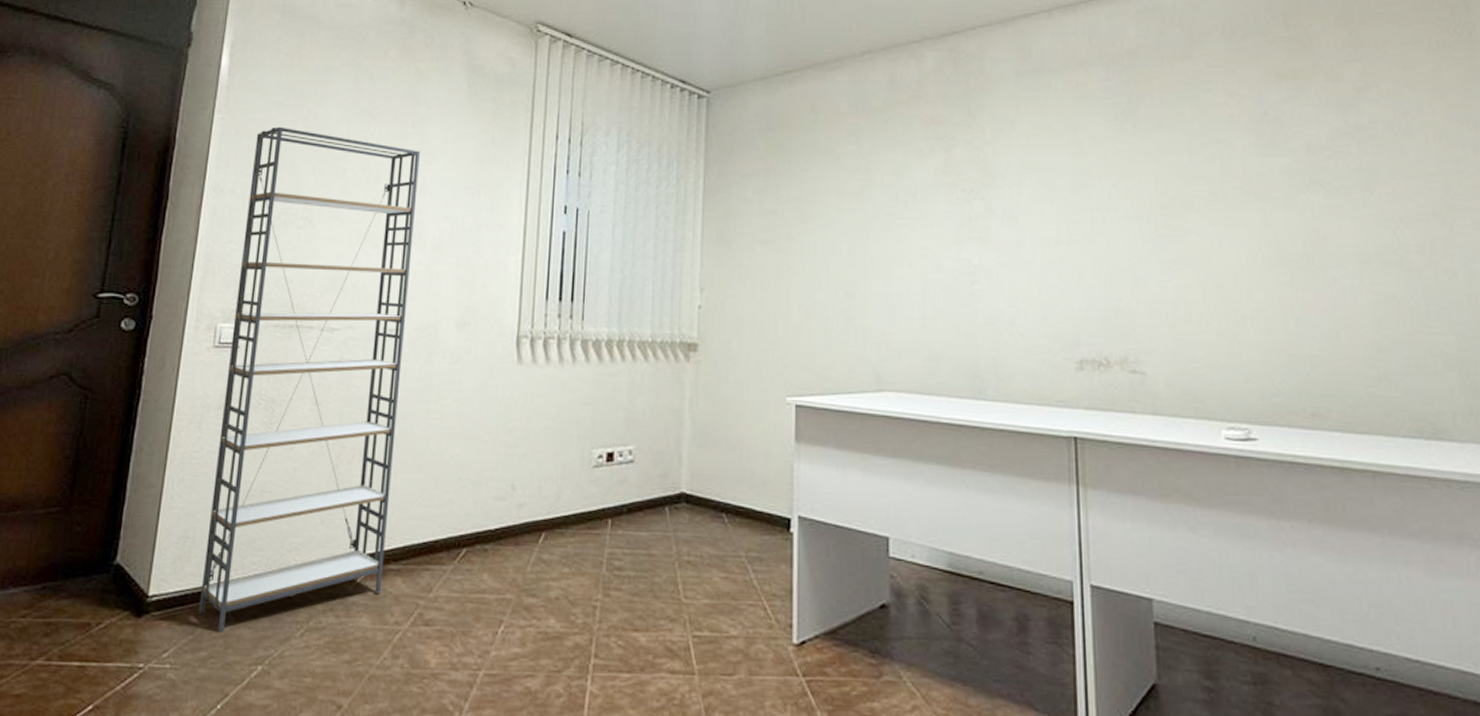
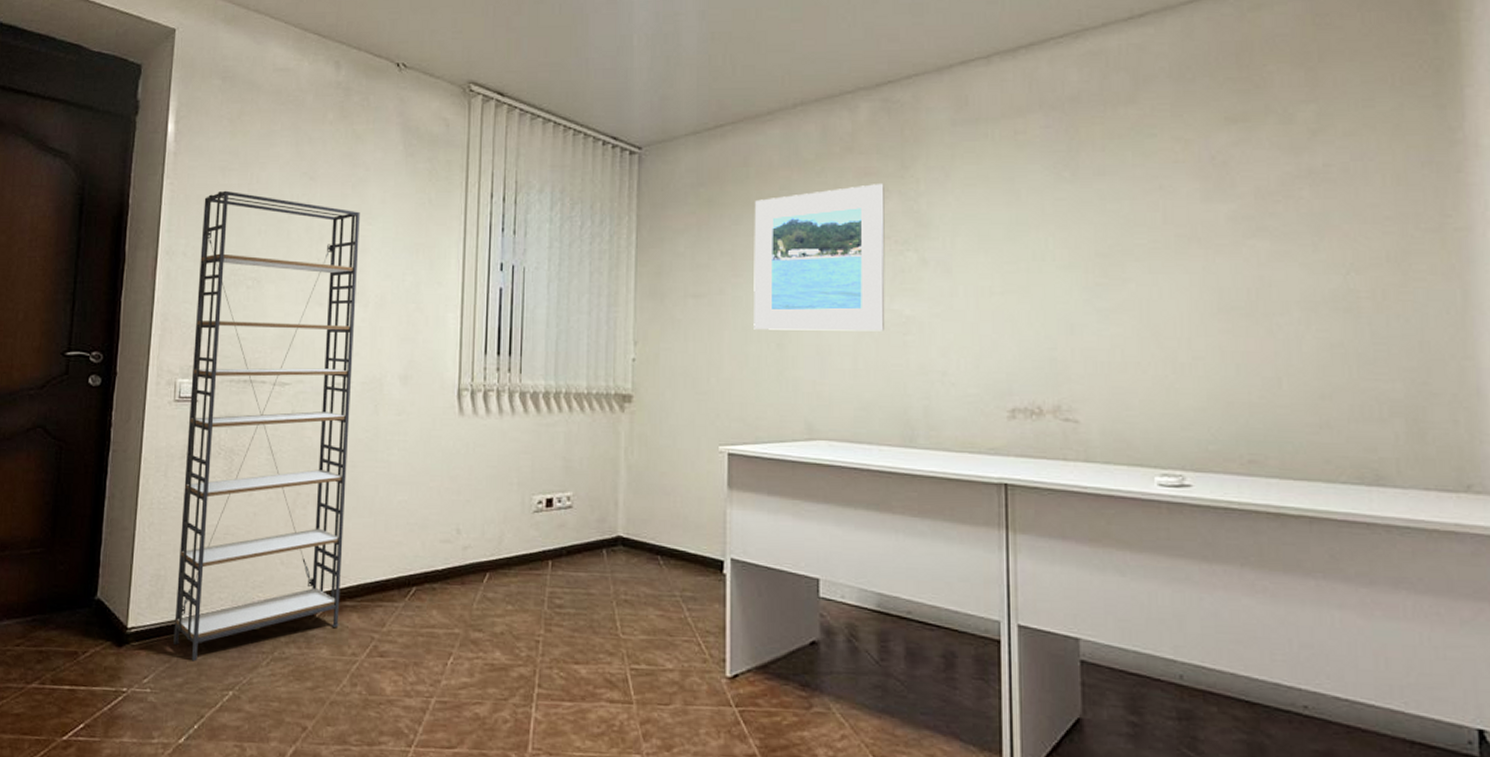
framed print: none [822,132,953,280] -> present [754,184,885,331]

